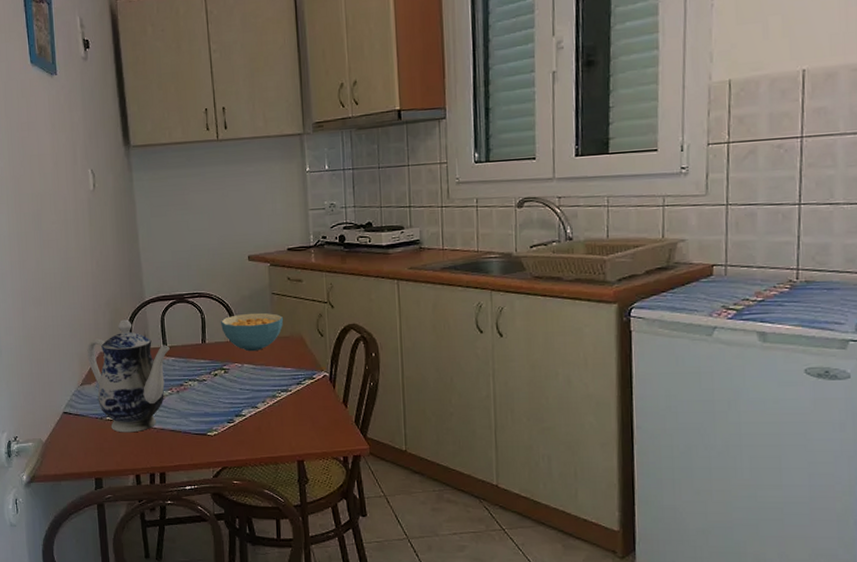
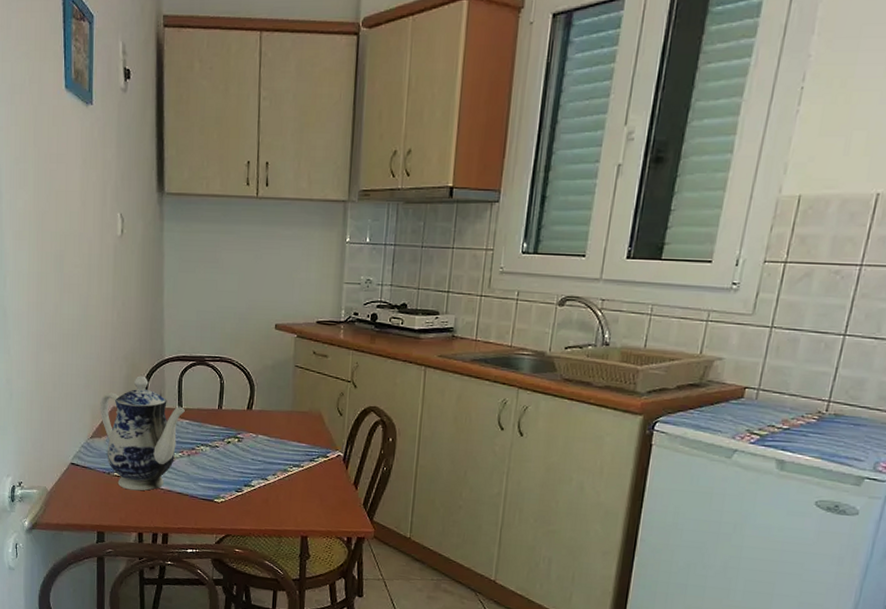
cereal bowl: present [220,312,284,352] -> none [239,383,305,423]

